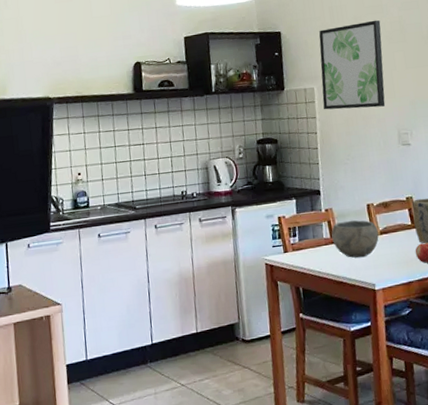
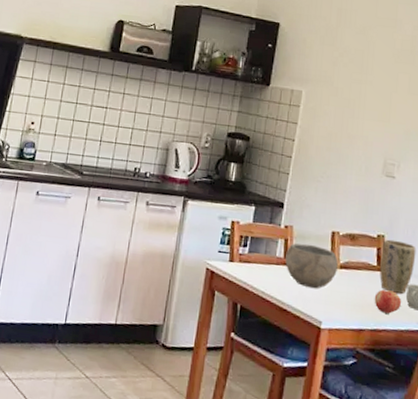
wall art: present [319,20,386,110] -> none [308,31,391,129]

